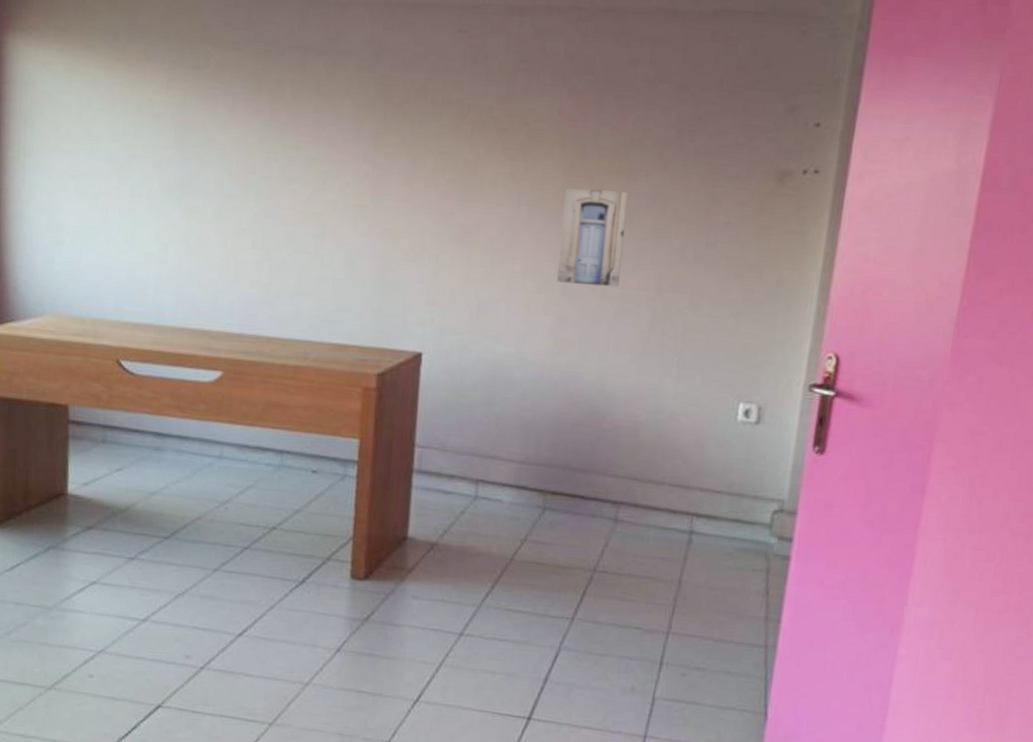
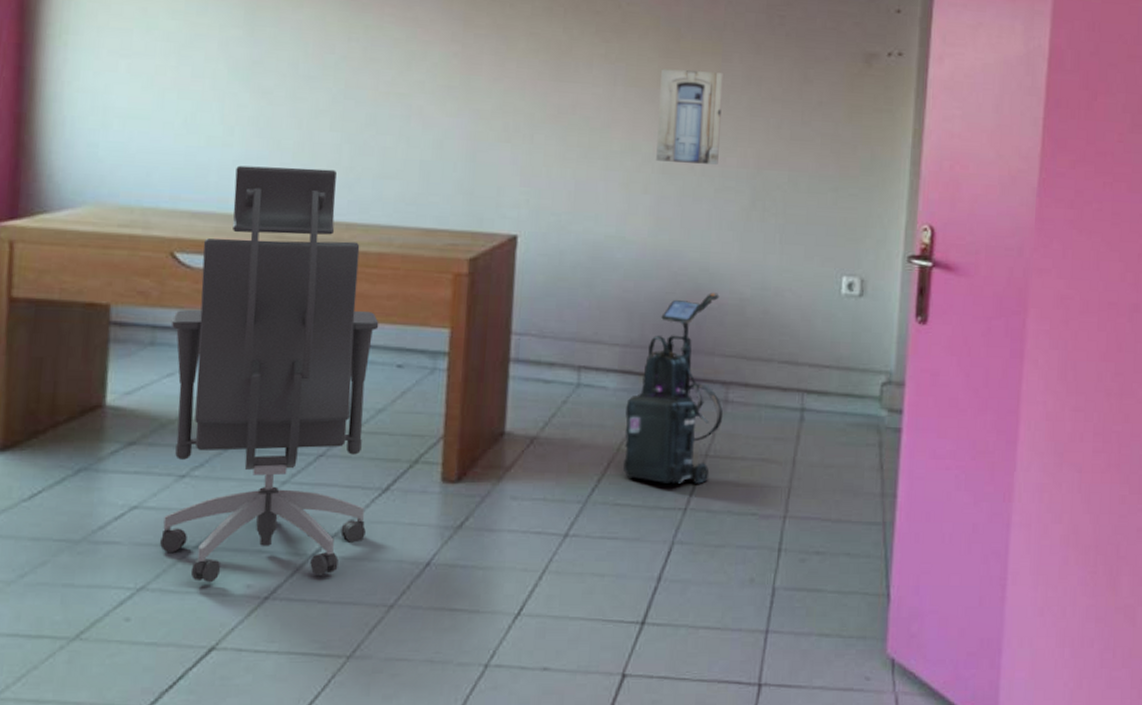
office chair: none [115,281,296,653] -> present [160,165,379,583]
vacuum cleaner: none [516,414,614,596] -> present [624,293,724,484]

